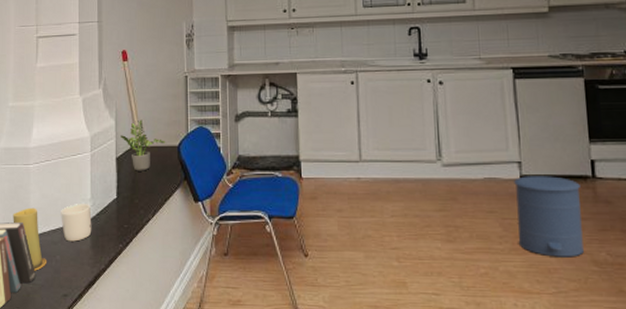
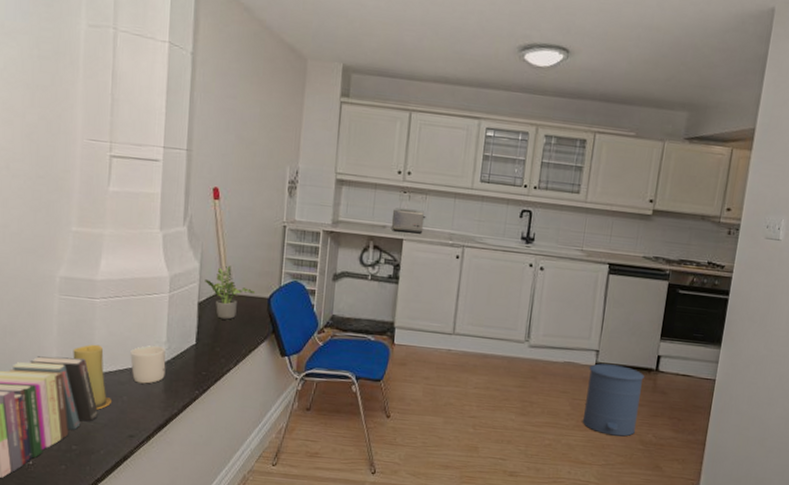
toaster: none [283,43,316,66] -> present [392,207,426,234]

